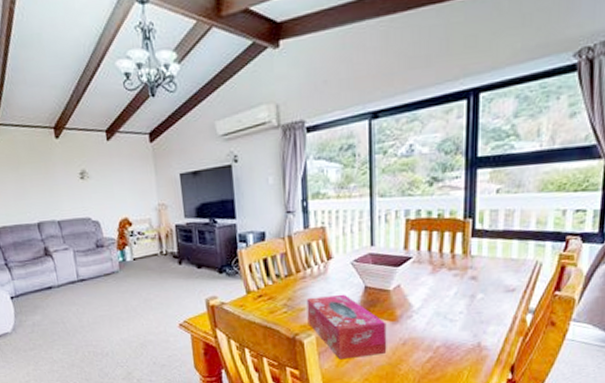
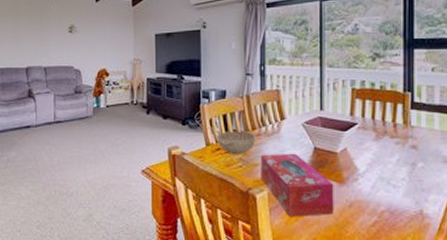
decorative bowl: none [258,274,302,301] -> present [217,131,257,155]

